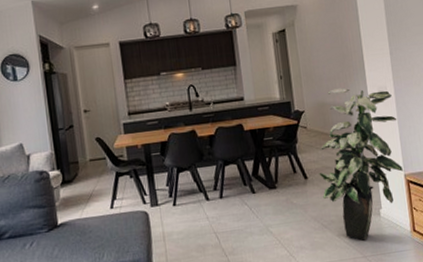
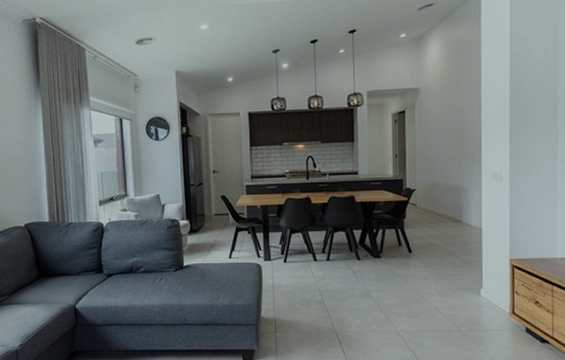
indoor plant: present [319,88,403,241] -> none [423,171,509,316]

